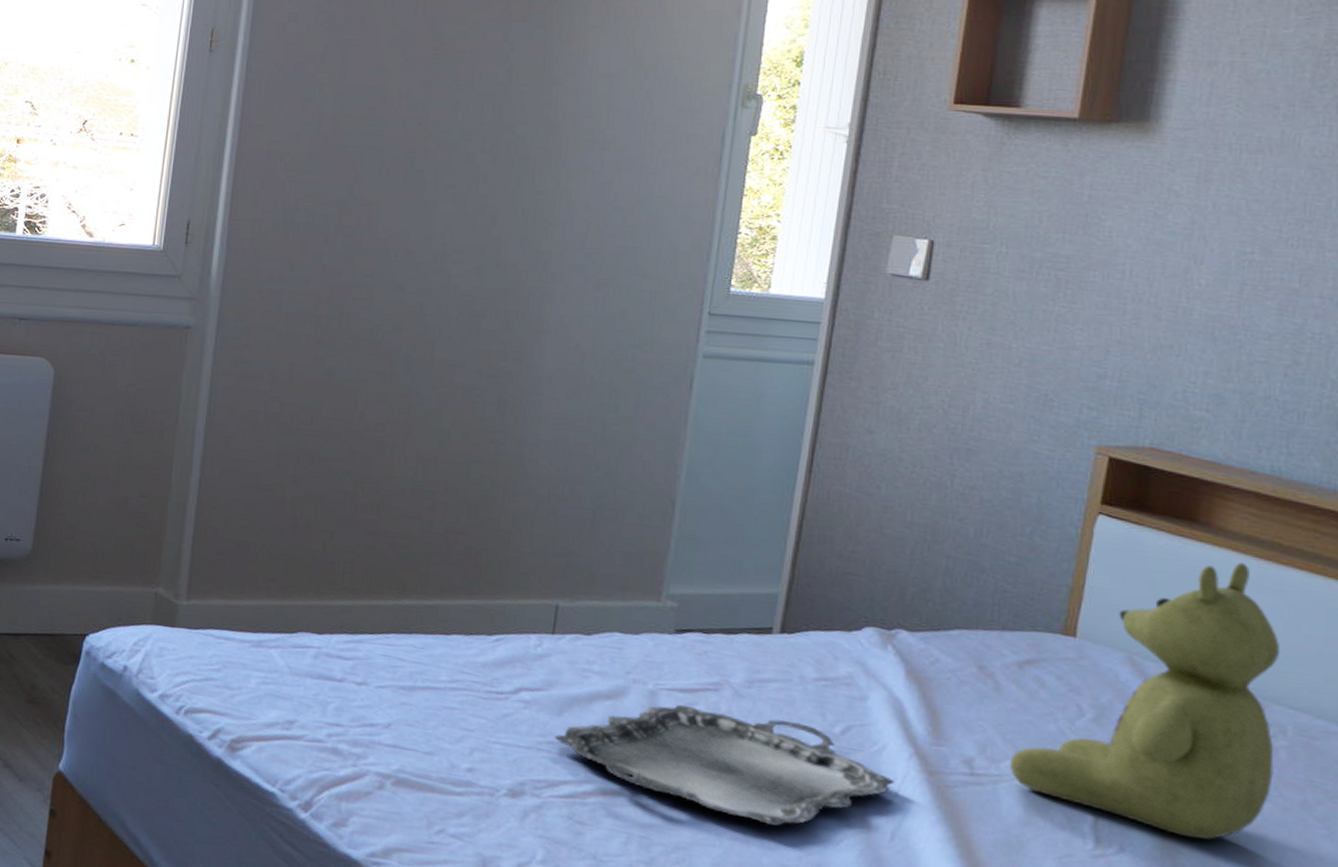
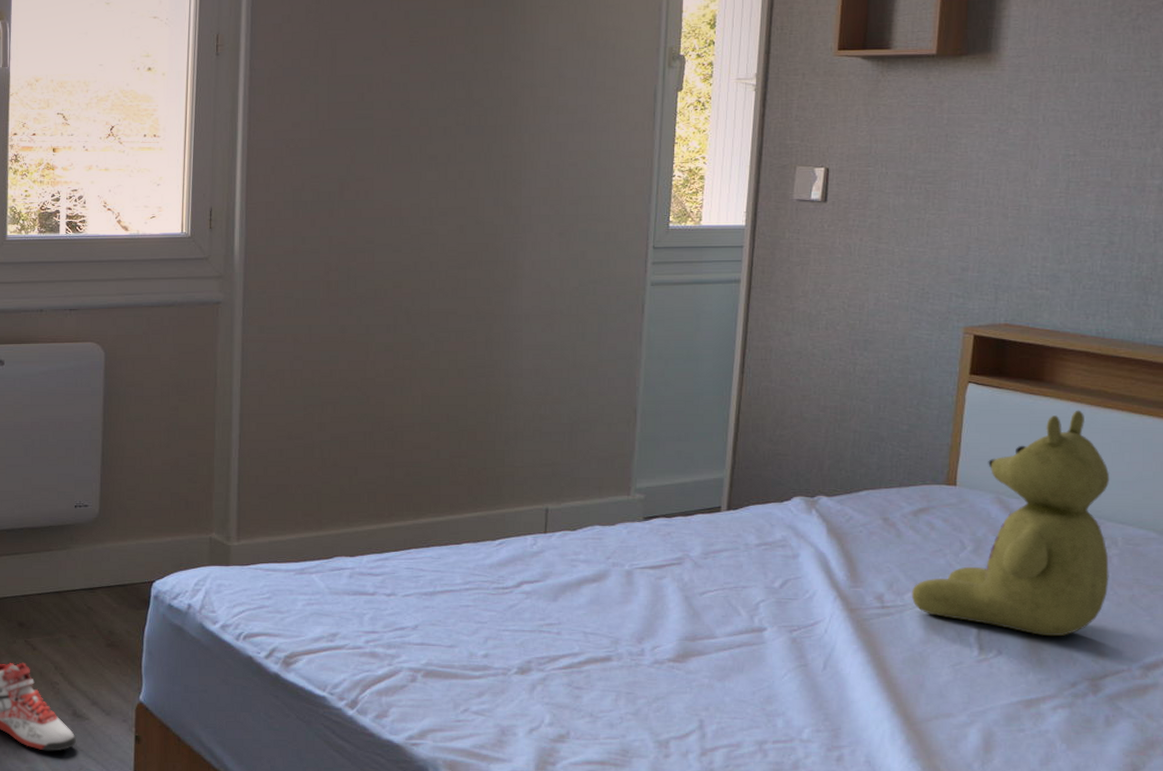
serving tray: present [555,704,894,826] -> none [553,579,823,670]

